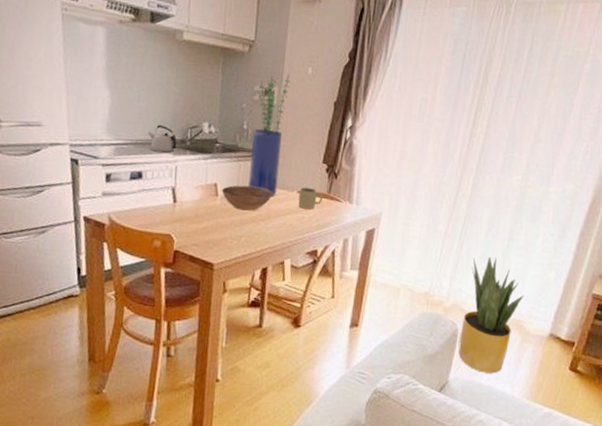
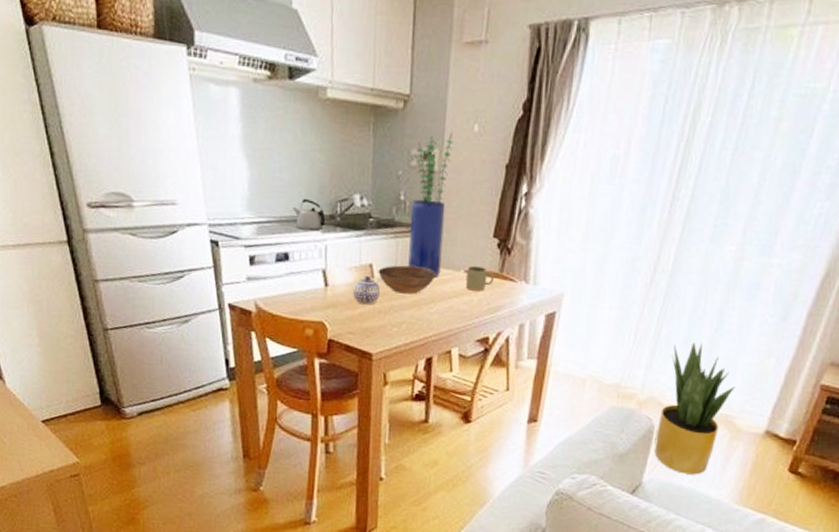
teapot: none [198,193,224,220] -> present [352,275,381,305]

